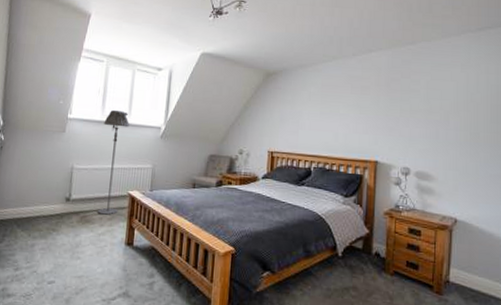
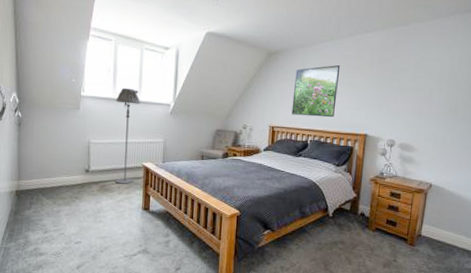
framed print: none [292,85,345,143] -> present [291,64,341,118]

